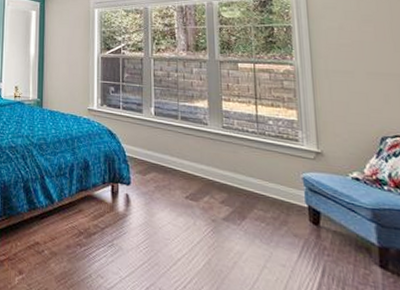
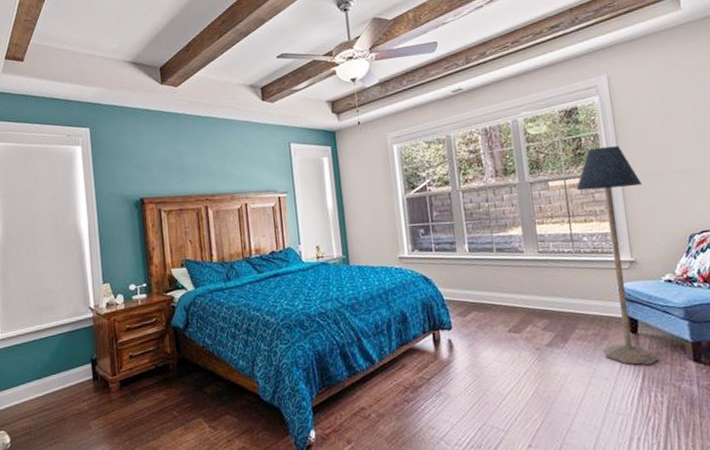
floor lamp: none [265,38,341,262] -> present [576,146,659,366]

